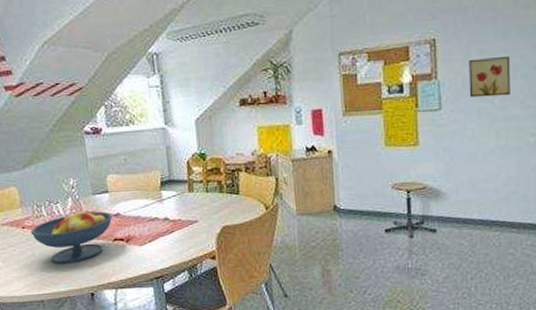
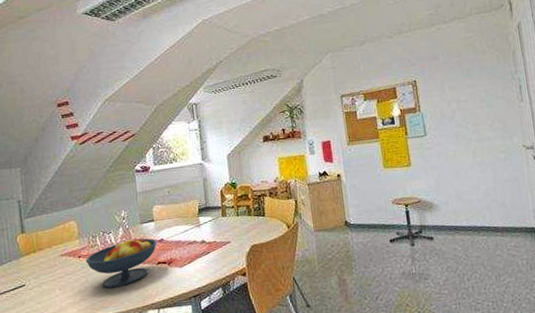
wall art: present [469,55,511,98] -> none [444,90,480,125]

